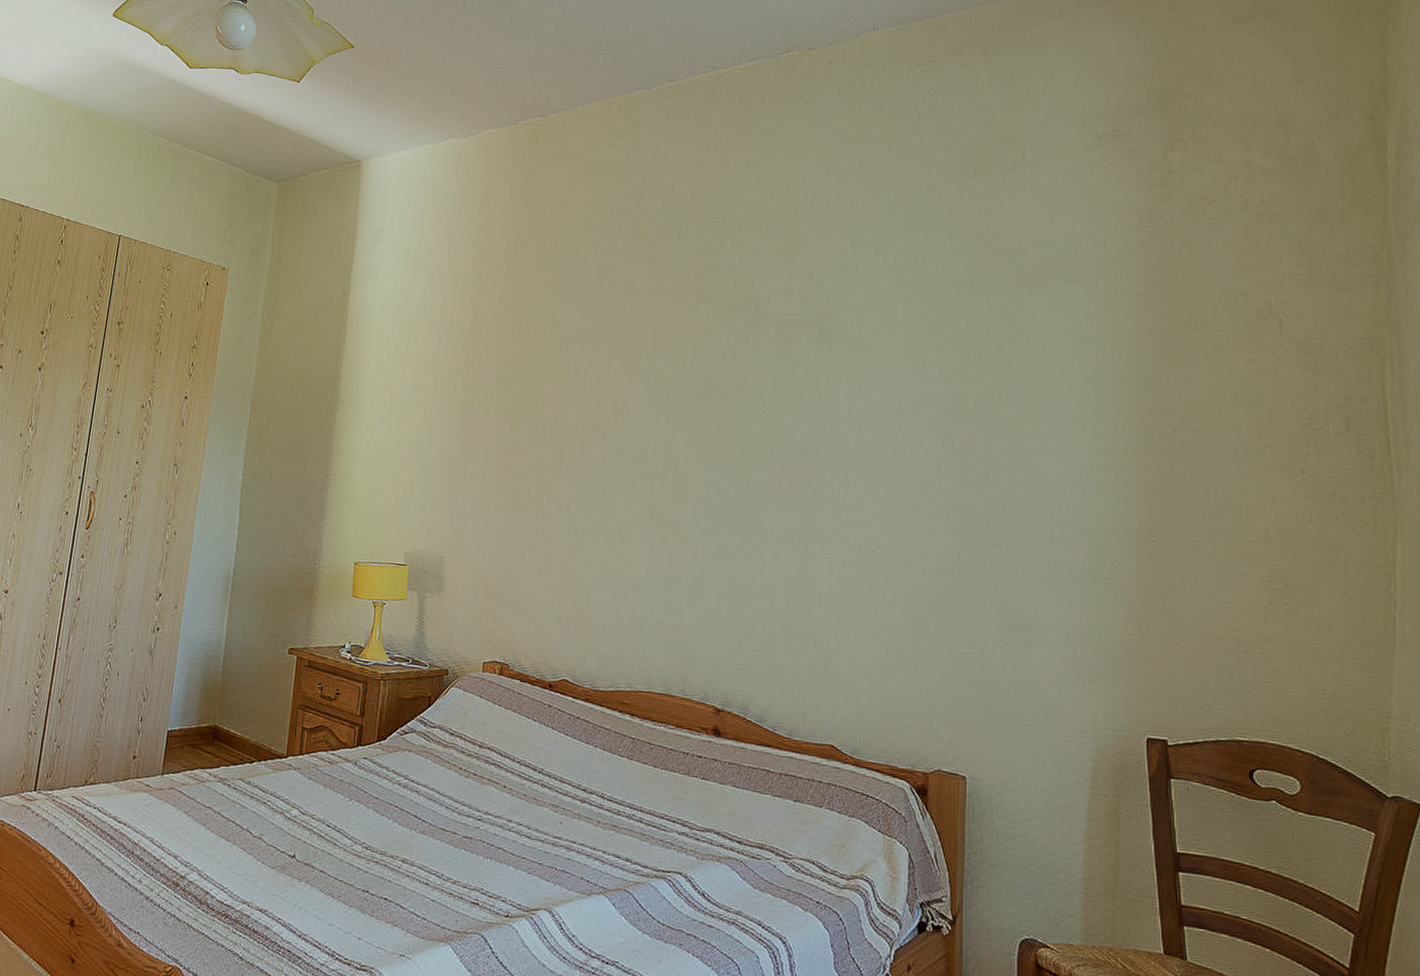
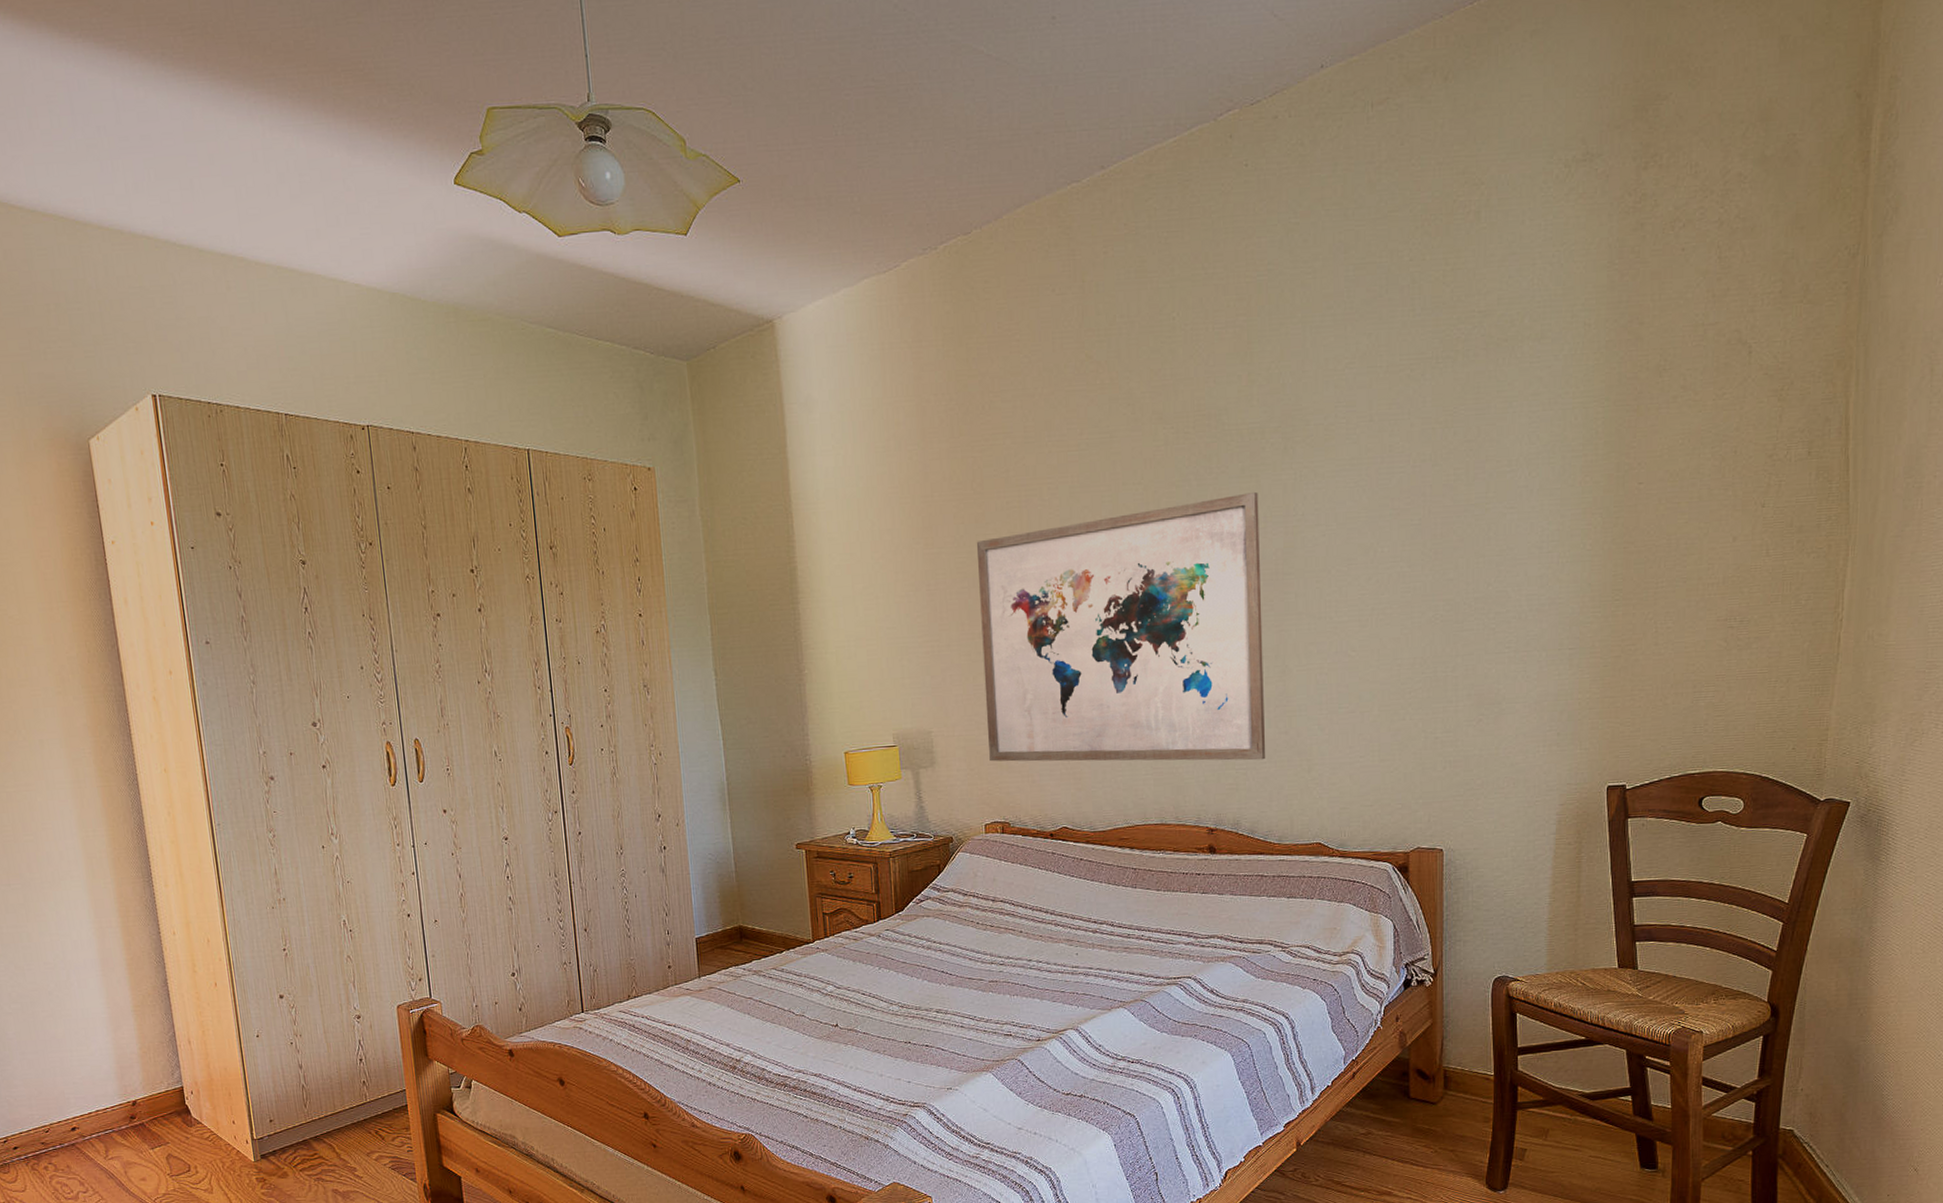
wall art: none [498,377,792,645] -> present [976,492,1266,762]

